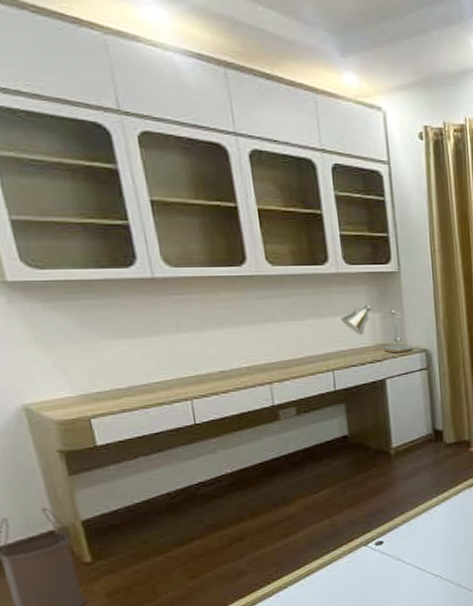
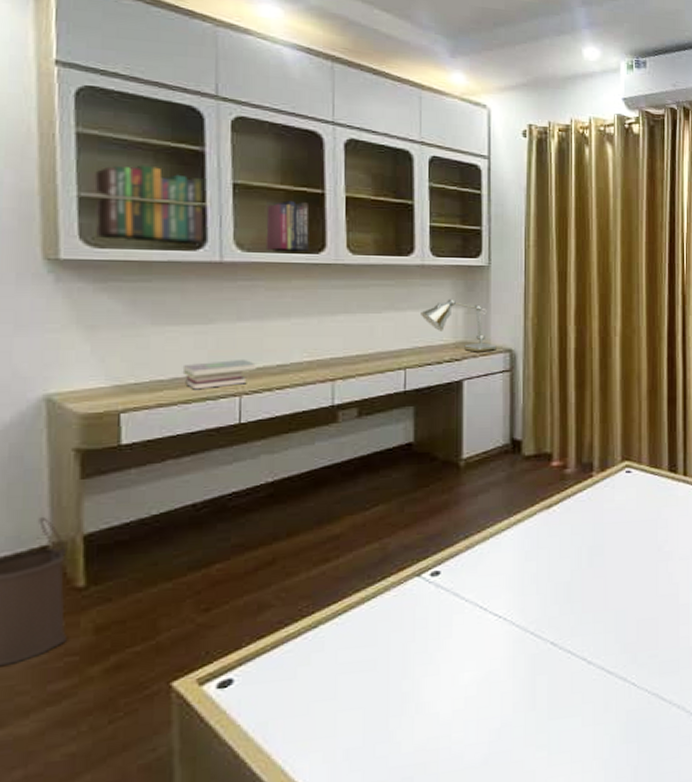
books: none [20,185,133,263] -> present [94,165,204,245]
books: none [136,367,201,396] -> present [182,358,256,390]
books: none [184,215,231,266] -> present [265,200,310,252]

